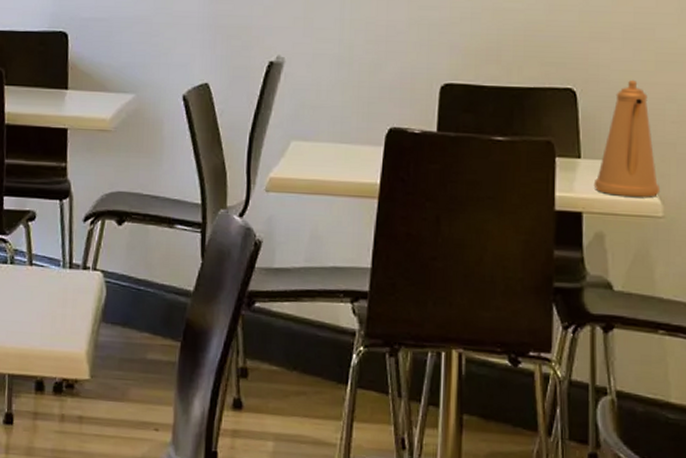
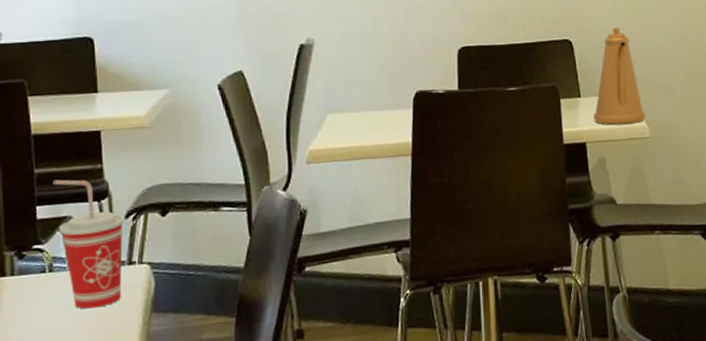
beverage cup: none [20,172,83,308] -> present [52,179,125,309]

